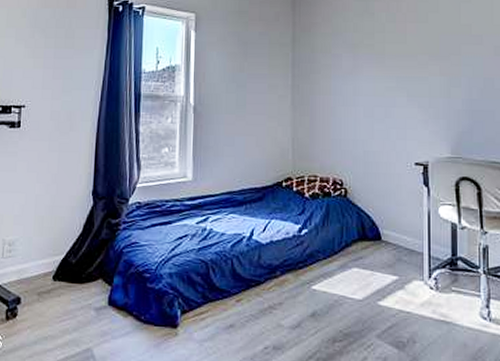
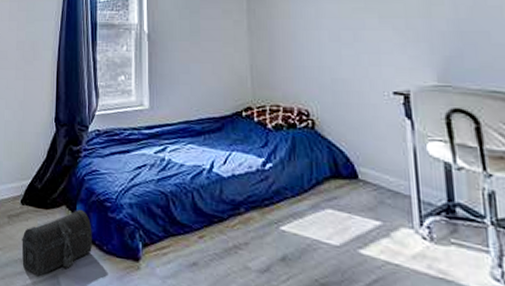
treasure chest: none [52,281,130,352] -> present [21,209,92,277]

